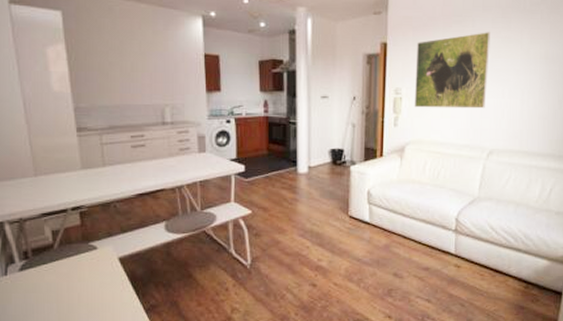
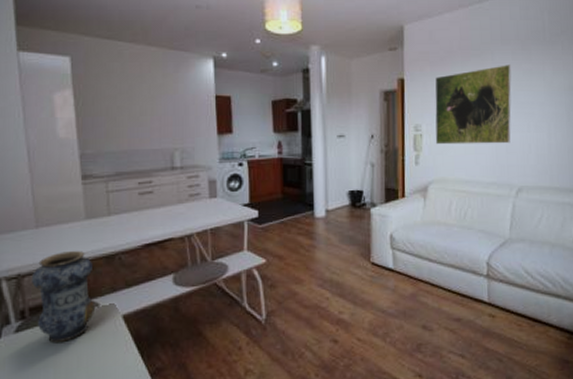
vase: none [33,197,92,281] -> present [32,250,94,343]

